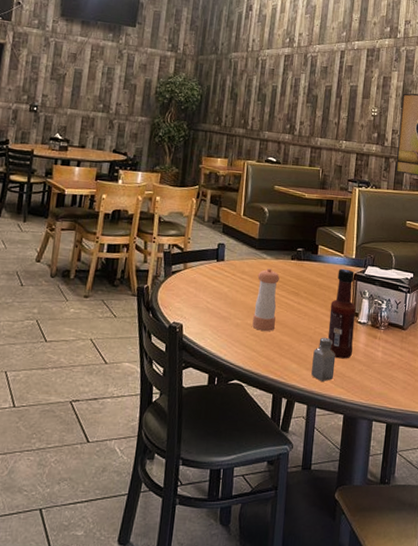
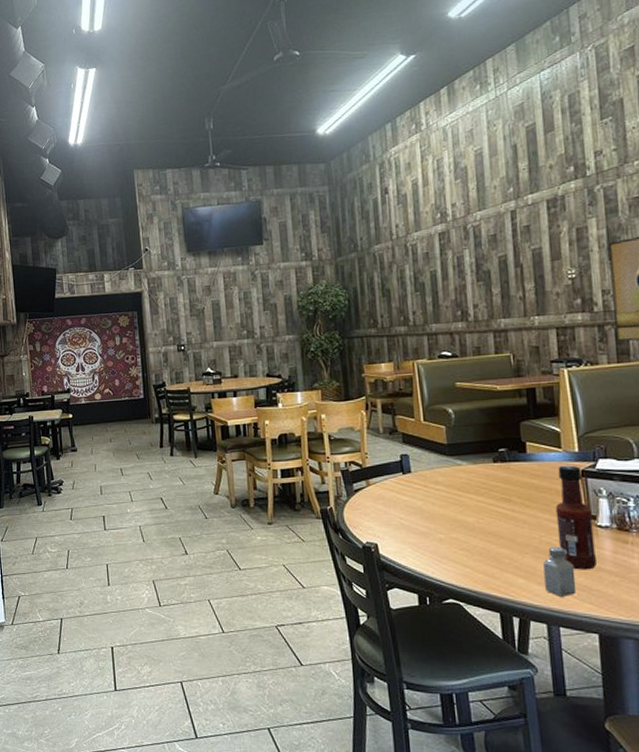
pepper shaker: present [252,268,280,331] -> none [454,475,487,544]

